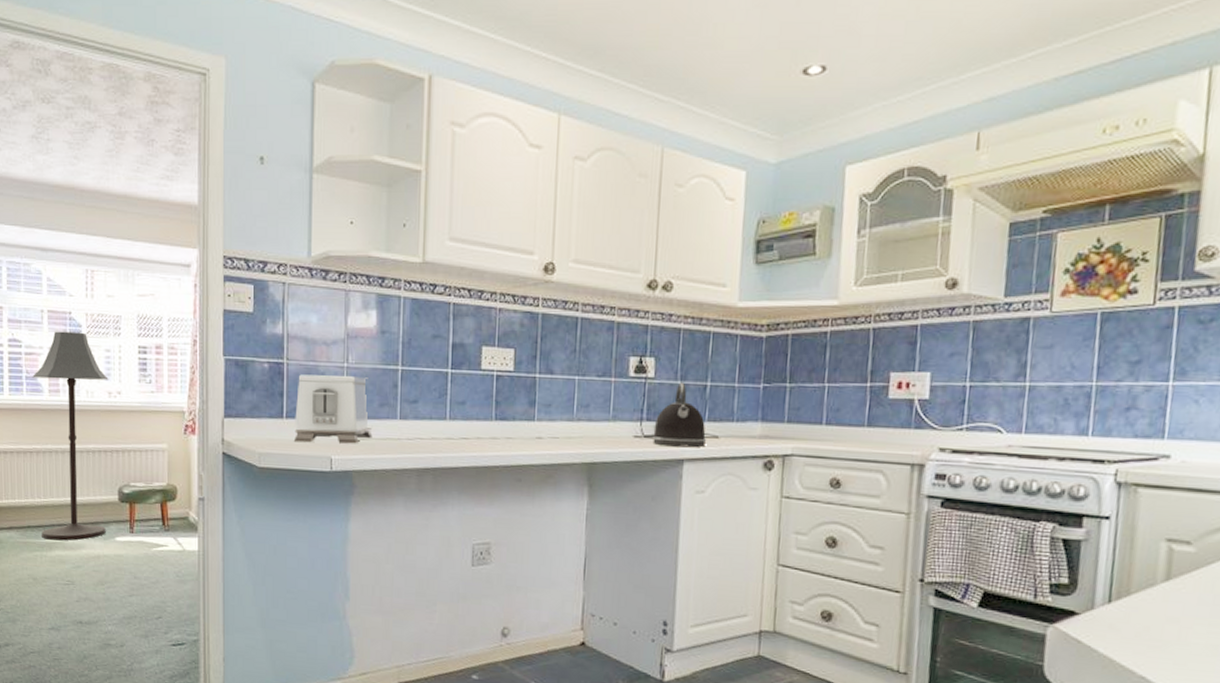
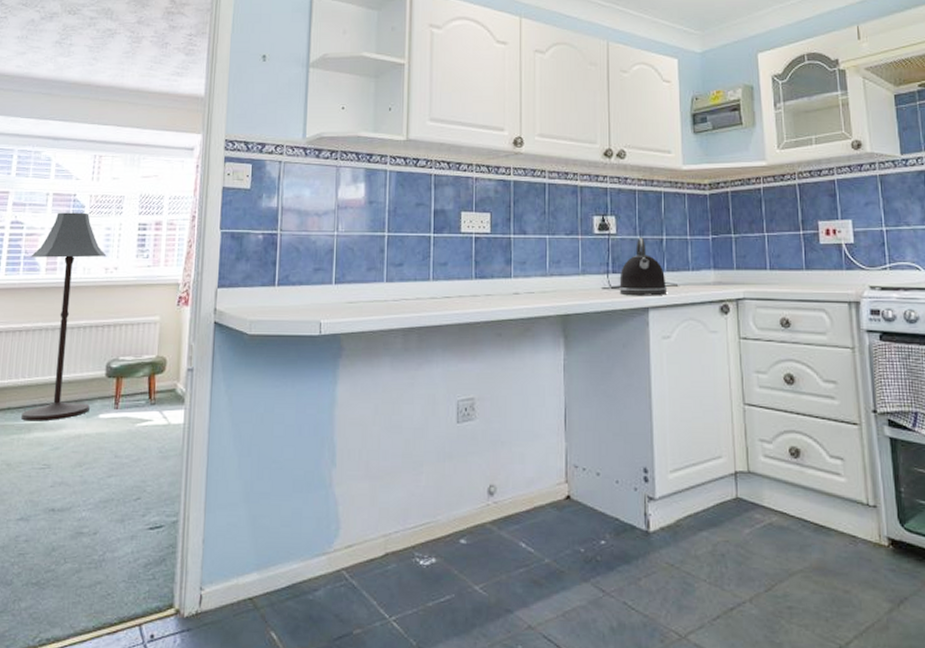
toaster: present [293,374,373,444] -> none [284,243,361,308]

